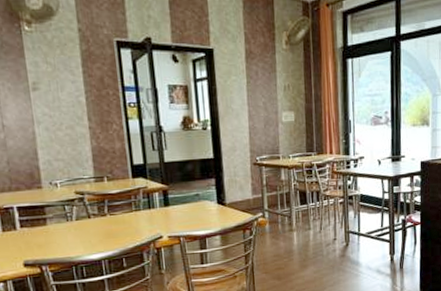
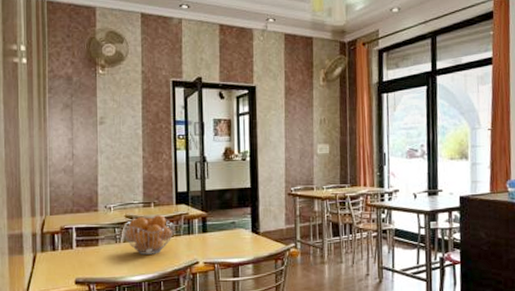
fruit basket: none [74,189,134,232] -> present [123,214,175,255]

